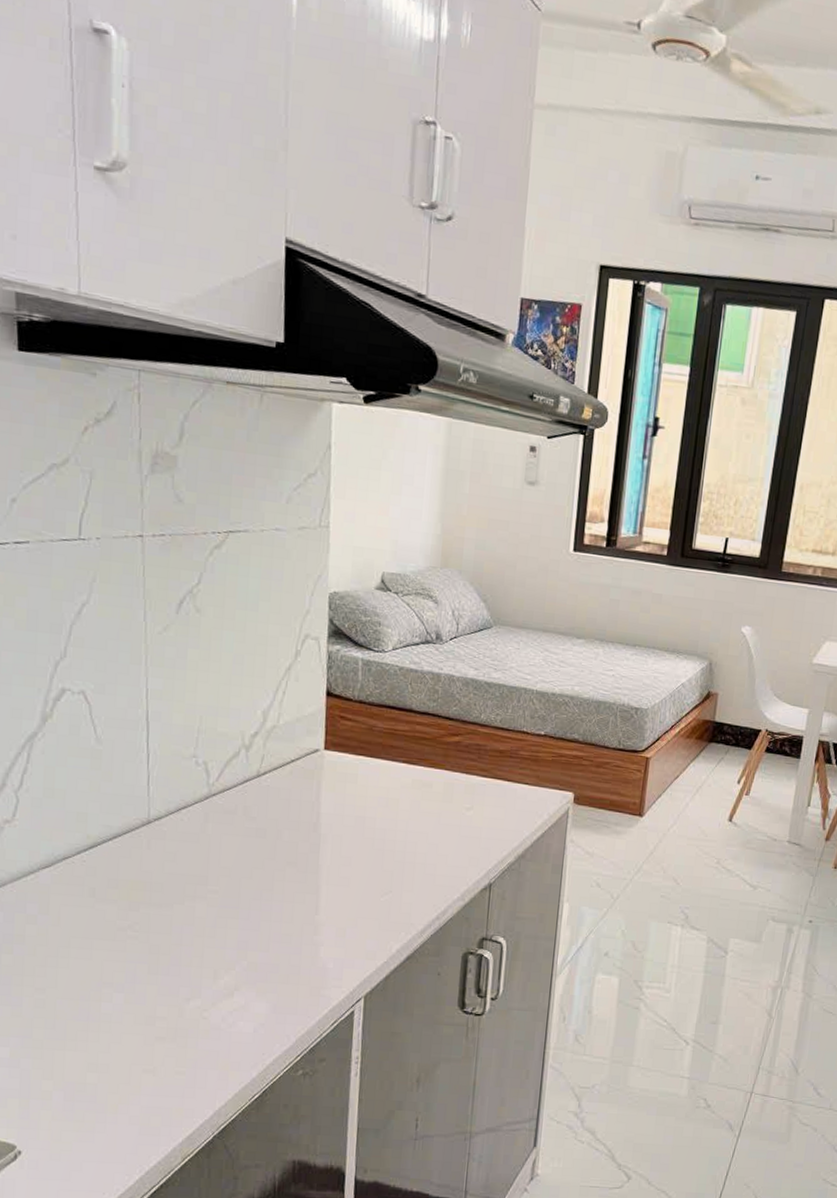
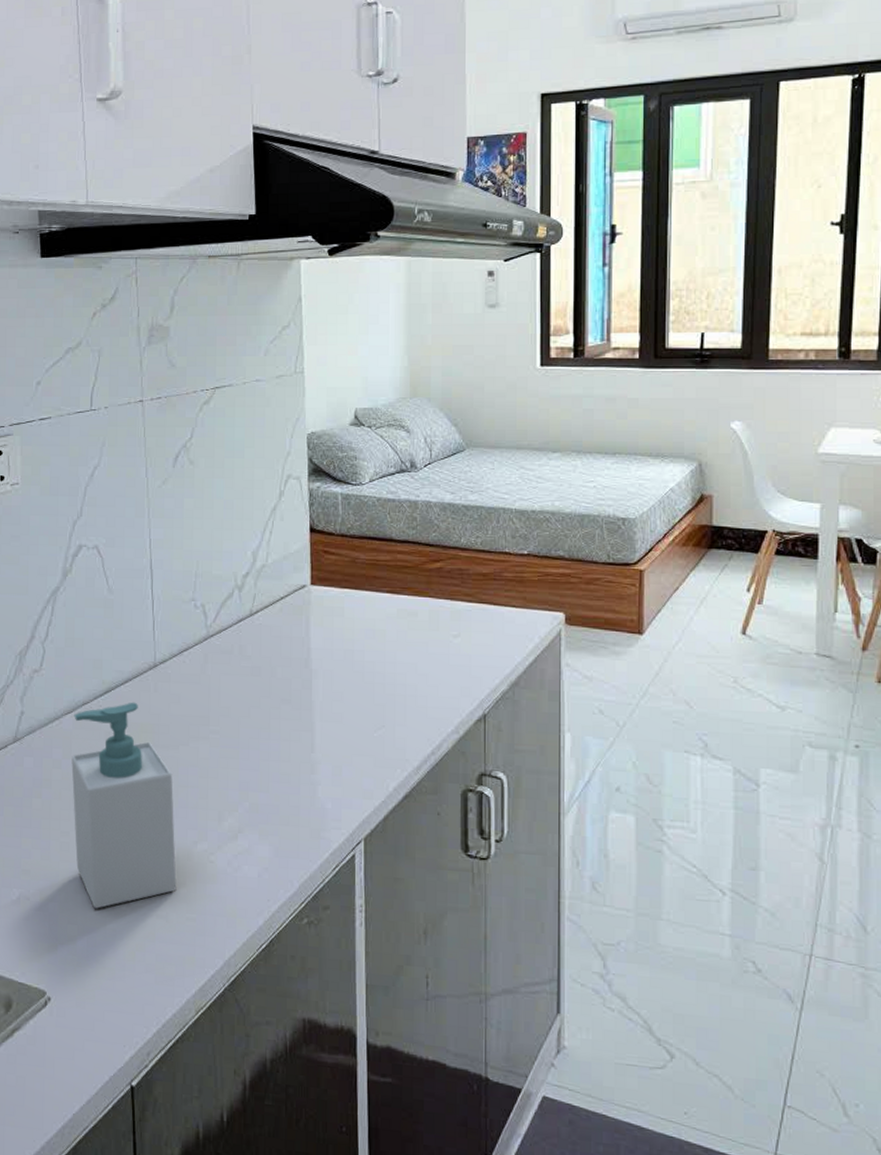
soap bottle: none [49,858,166,1064] -> present [71,702,177,909]

